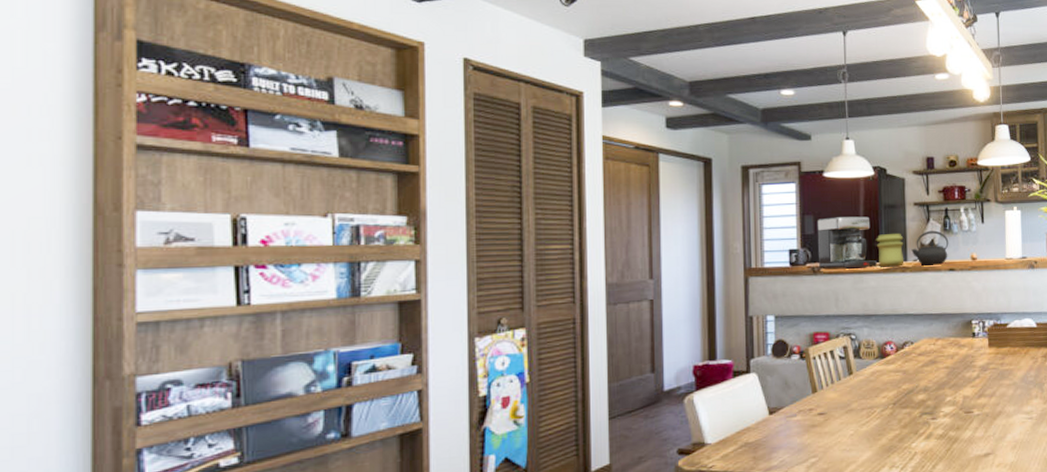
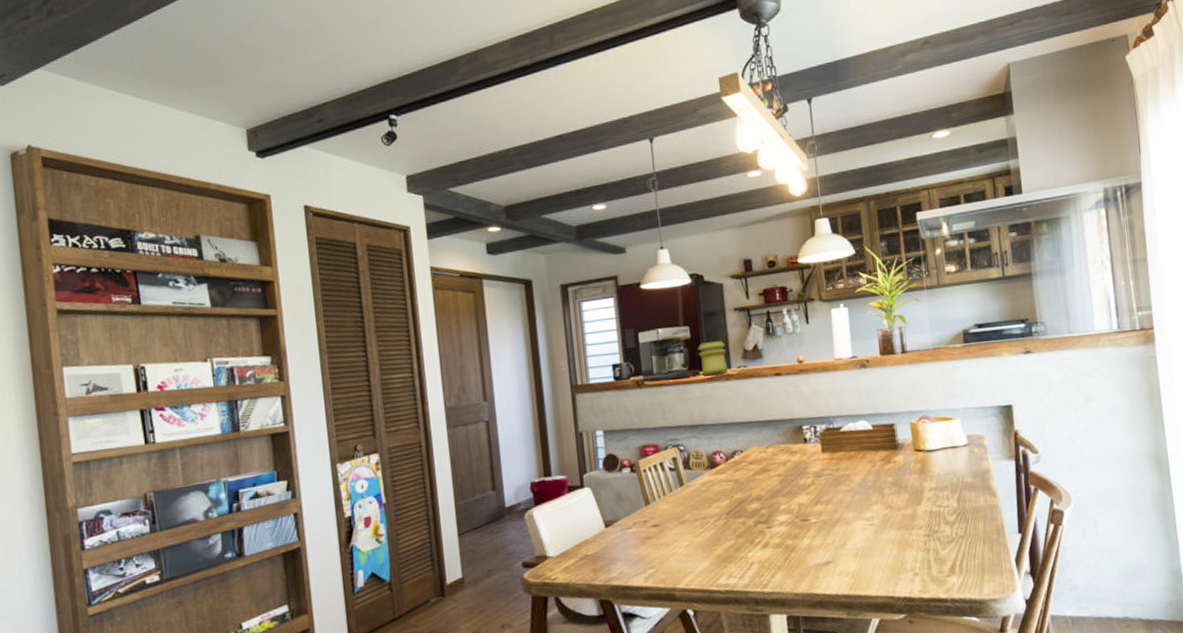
kettle: present [911,230,949,266] -> none [734,335,773,372]

